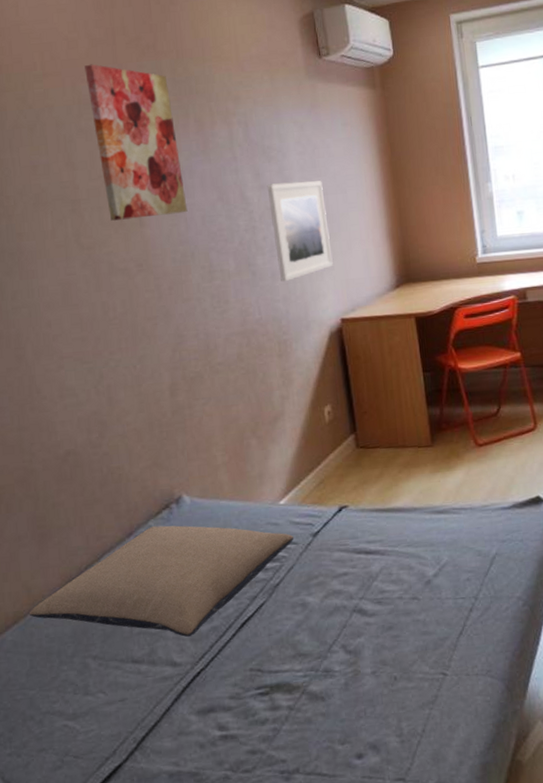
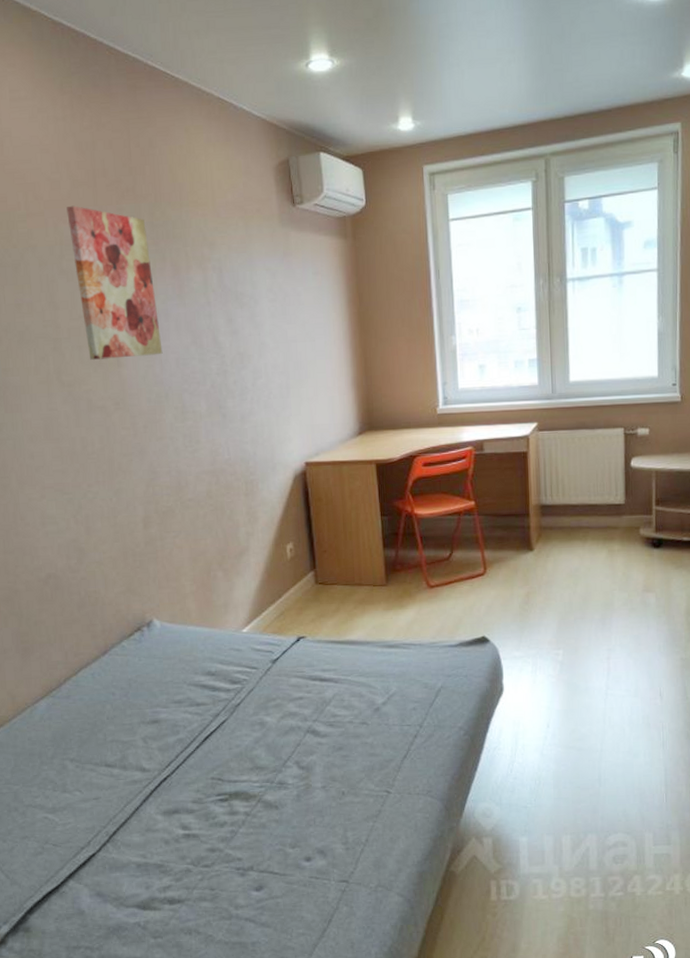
pillow: present [28,525,294,637] -> none [13,646,255,746]
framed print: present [267,181,333,282] -> none [238,328,300,425]

